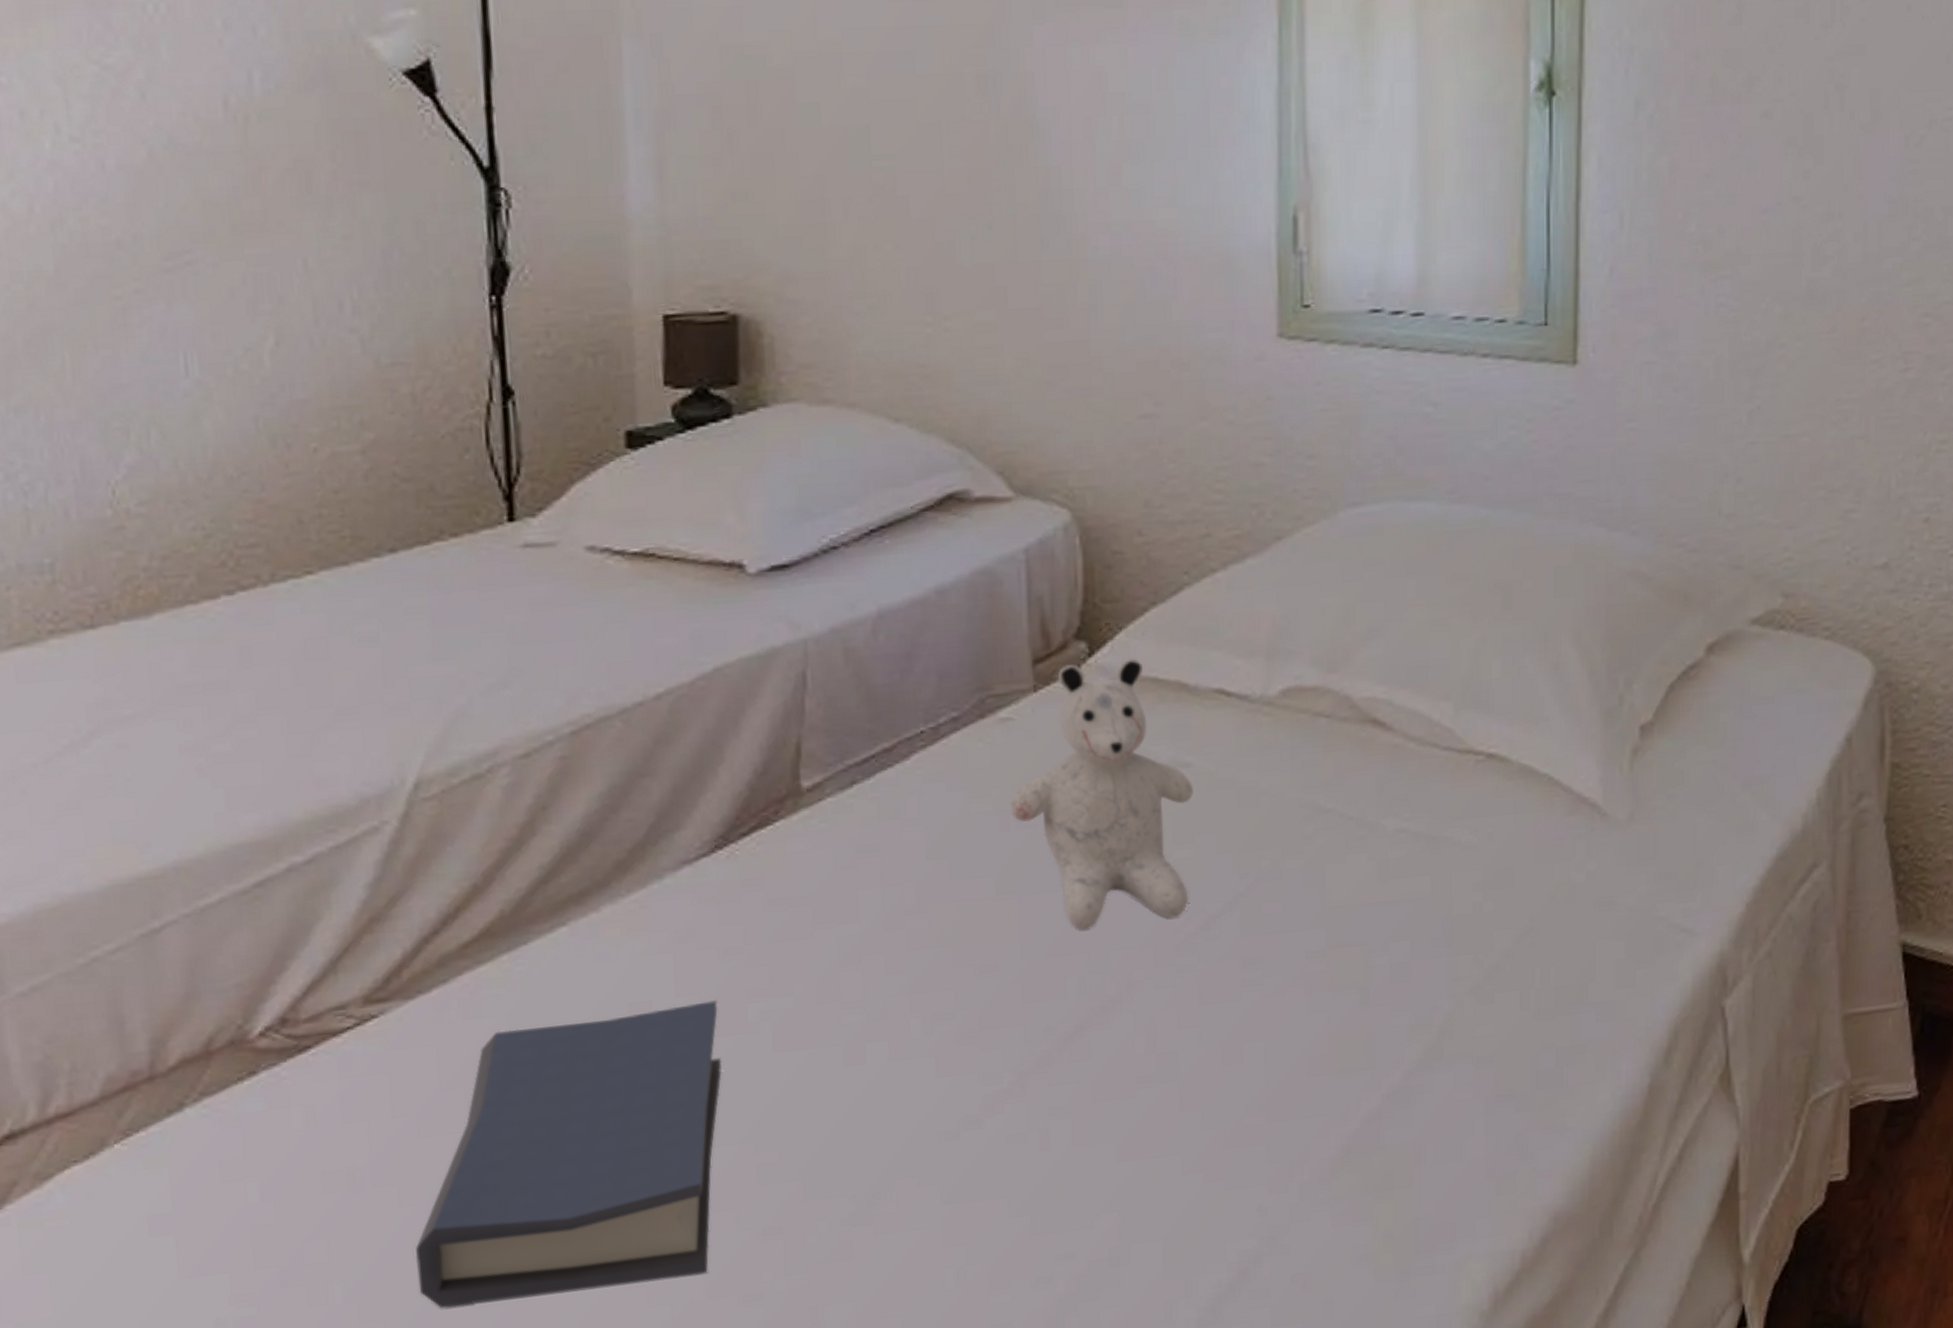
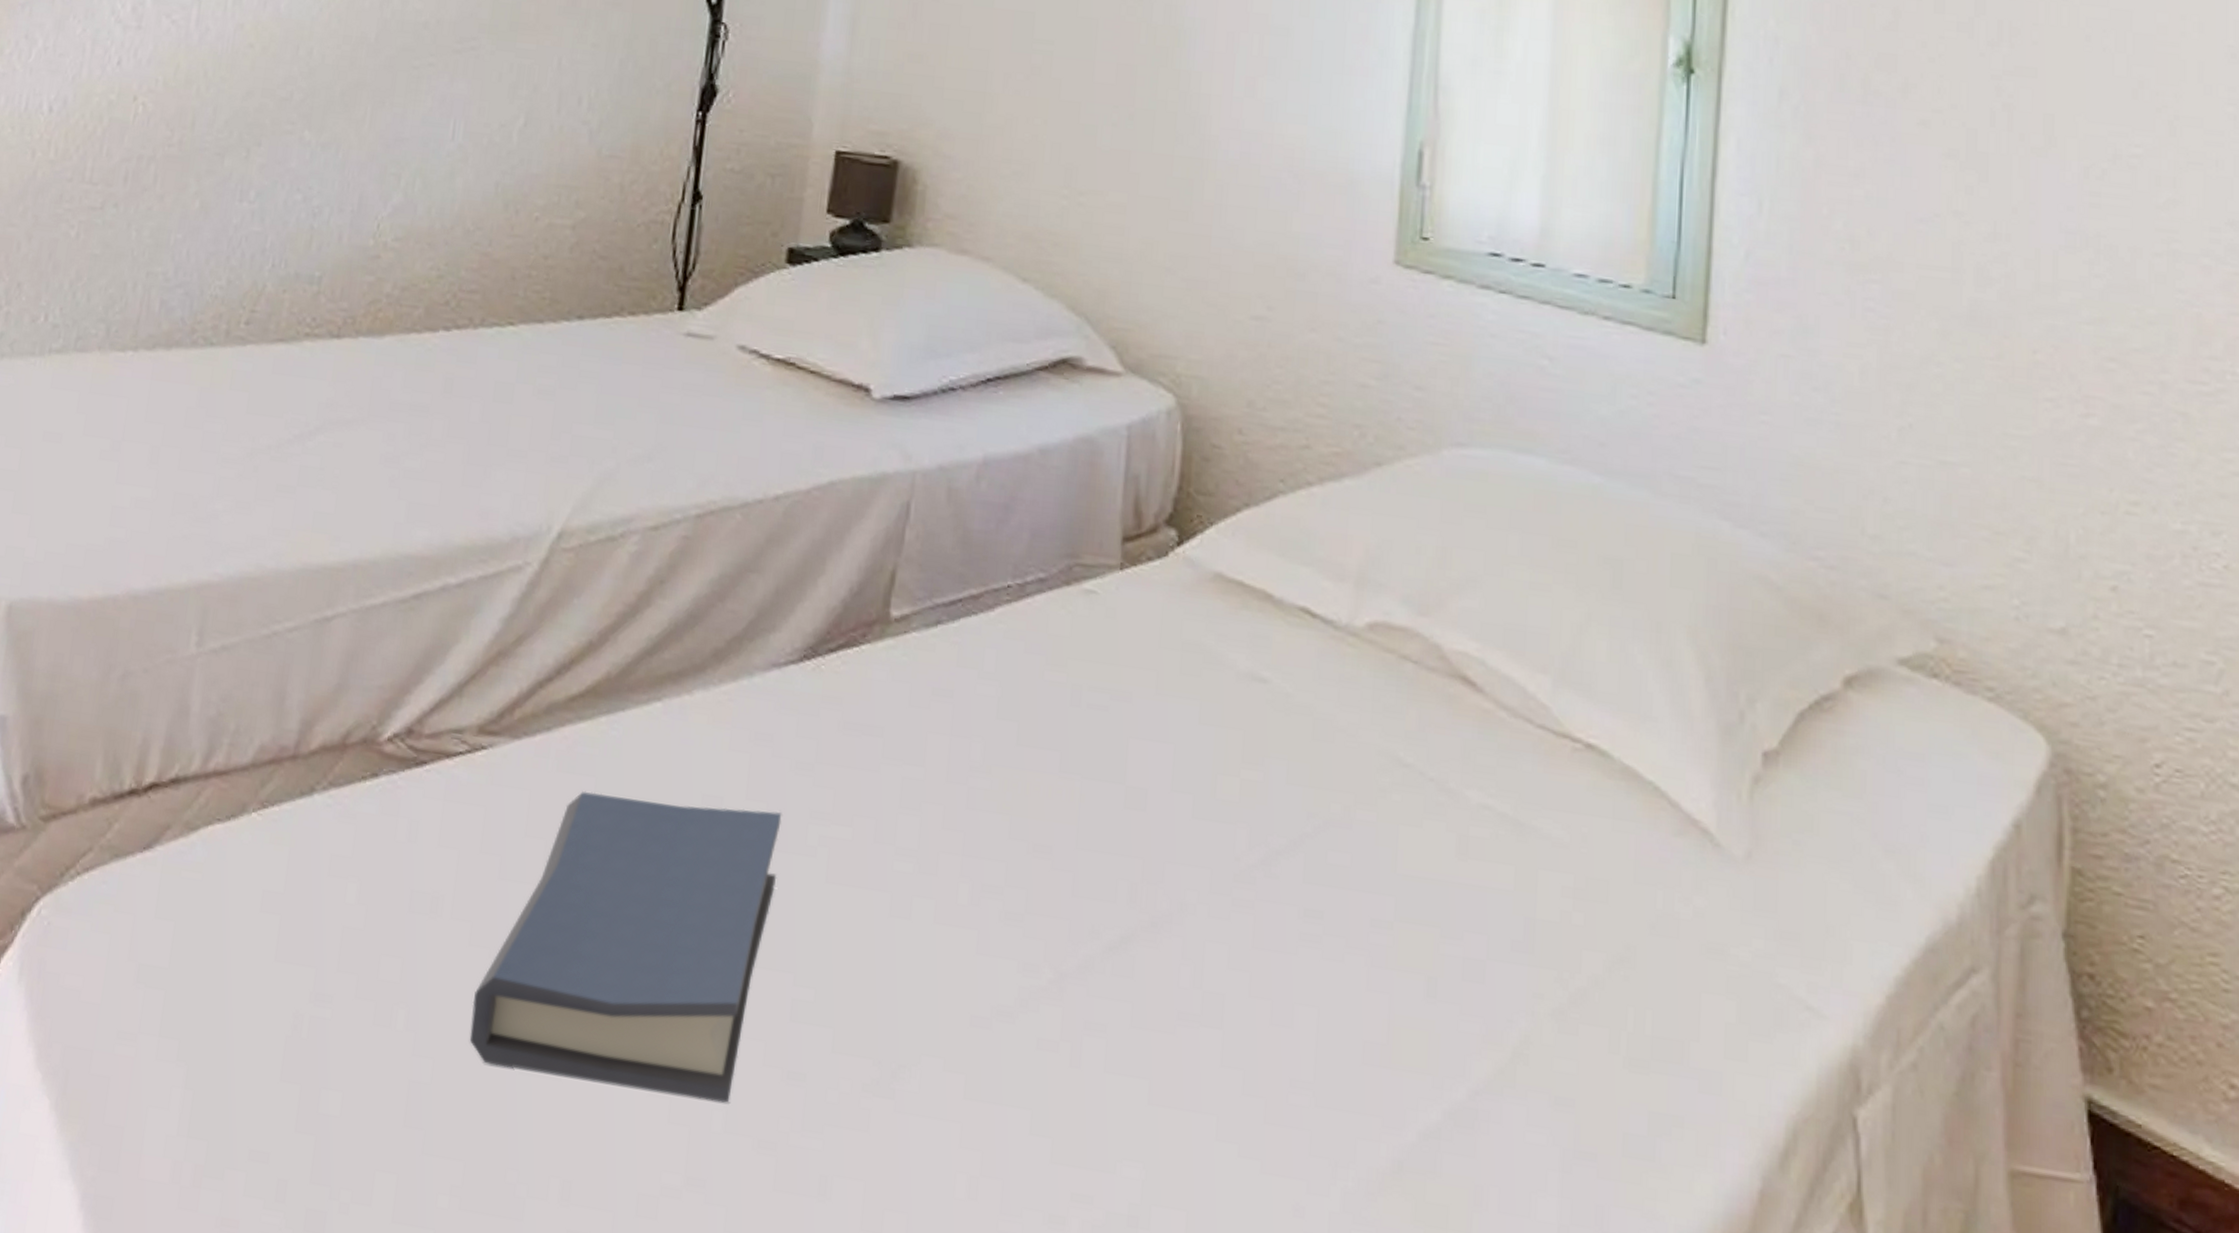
stuffed animal: present [1009,657,1194,929] -> none [1083,548,1270,844]

